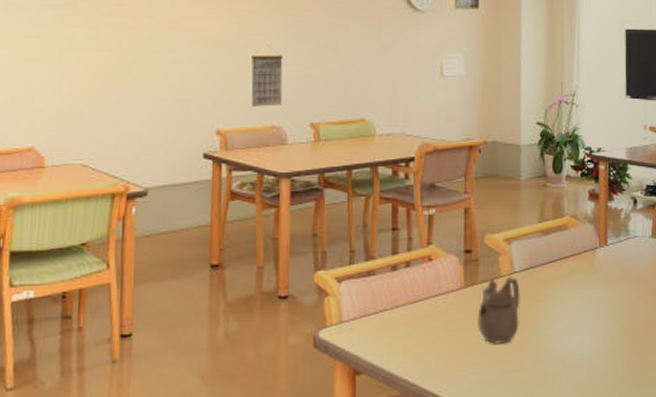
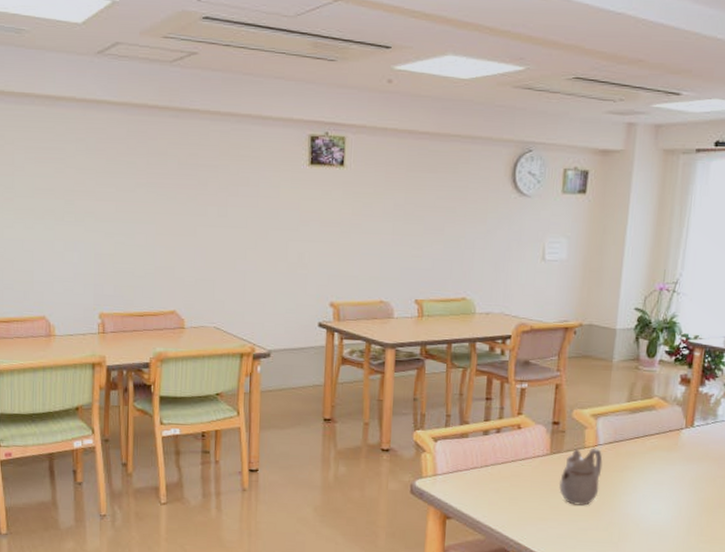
calendar: present [250,54,283,107] -> none [362,234,392,283]

